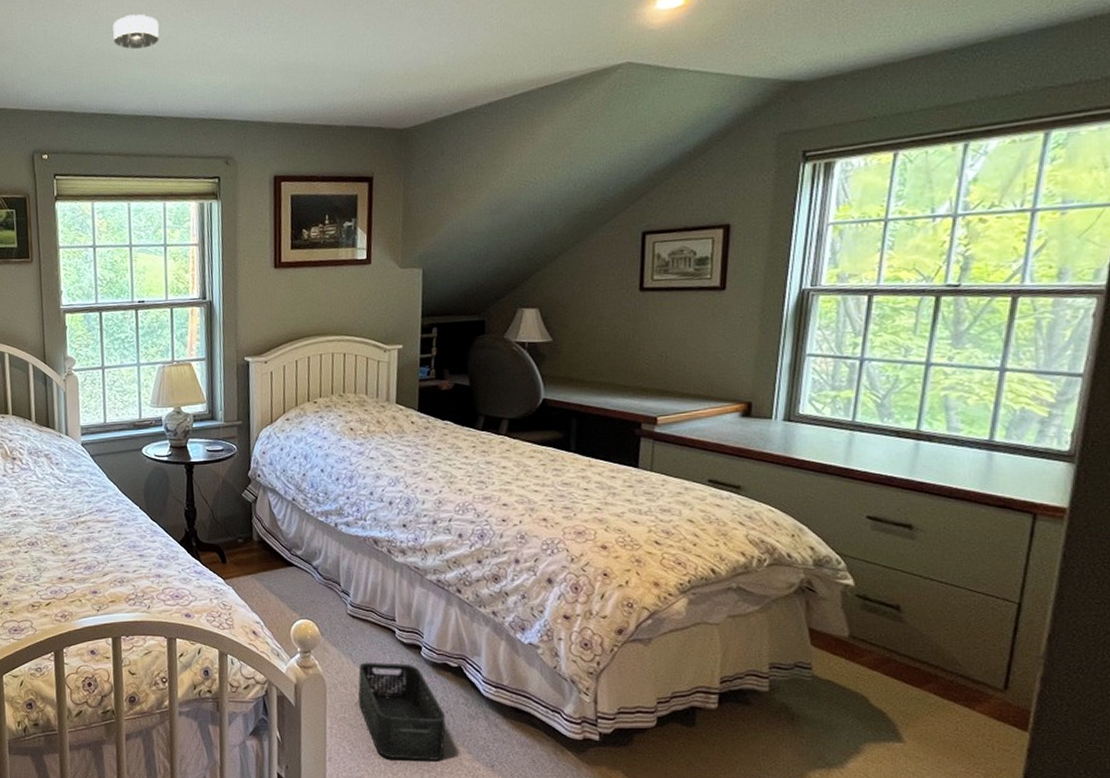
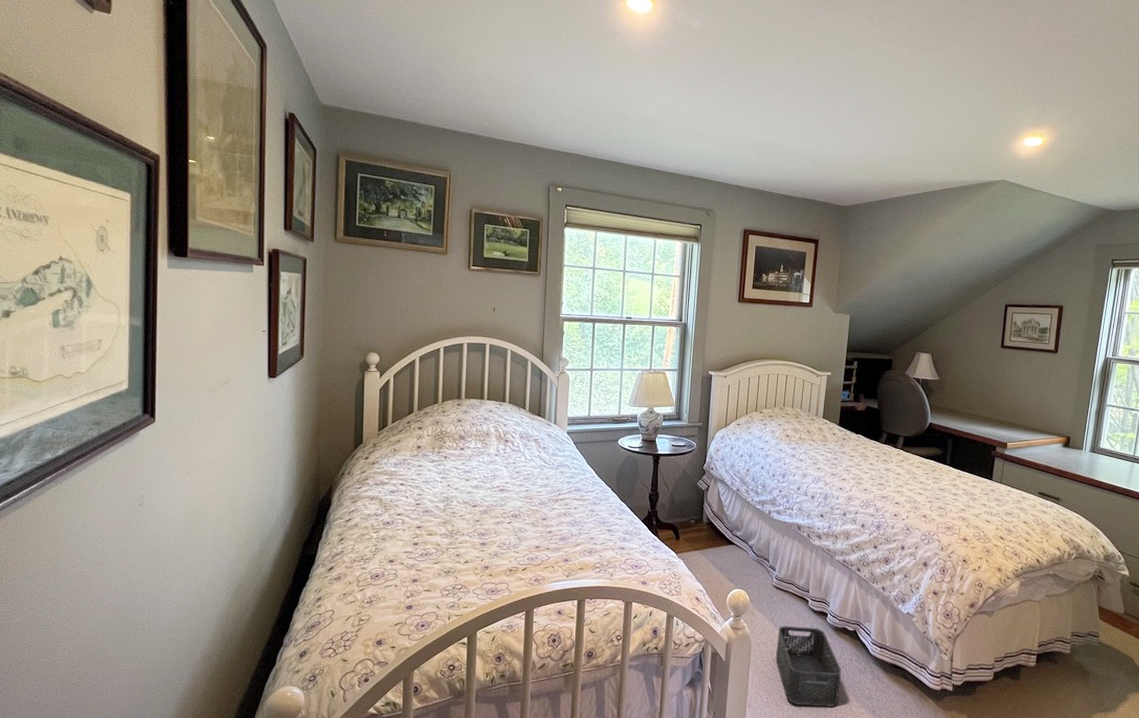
smoke detector: present [112,14,160,50] -> none [626,86,664,114]

